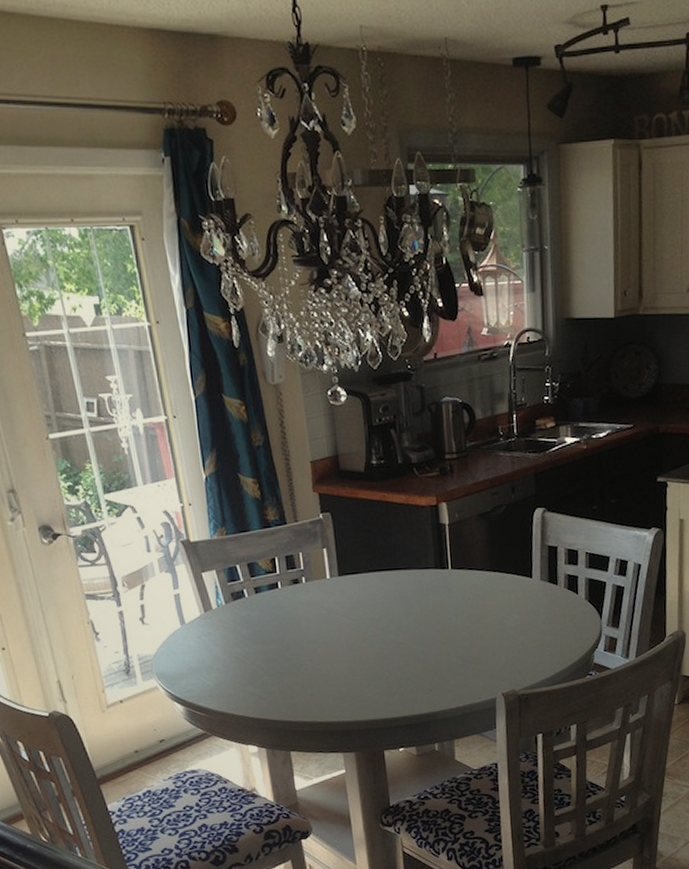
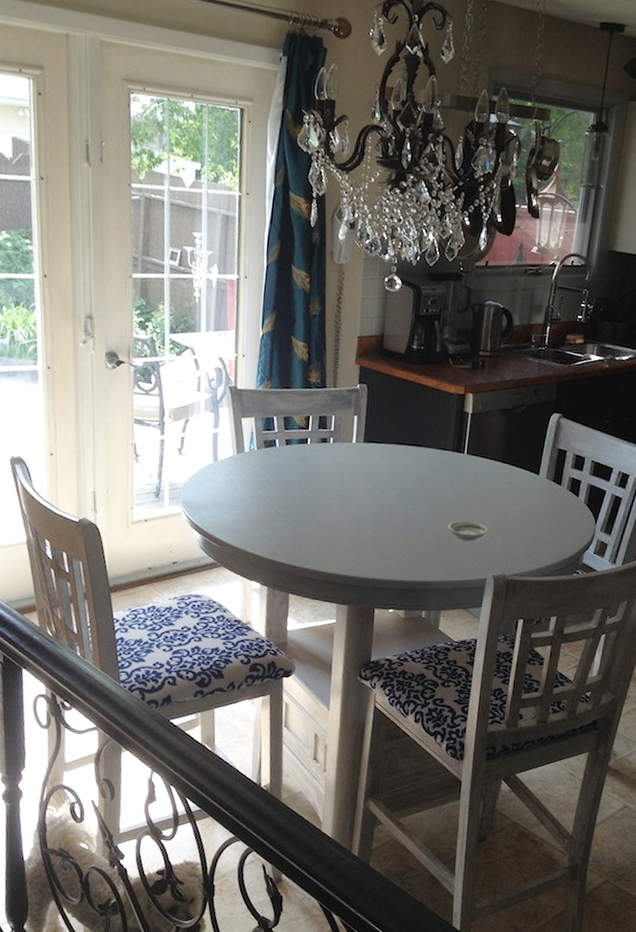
saucer: none [445,640,489,662] -> present [447,520,489,541]

